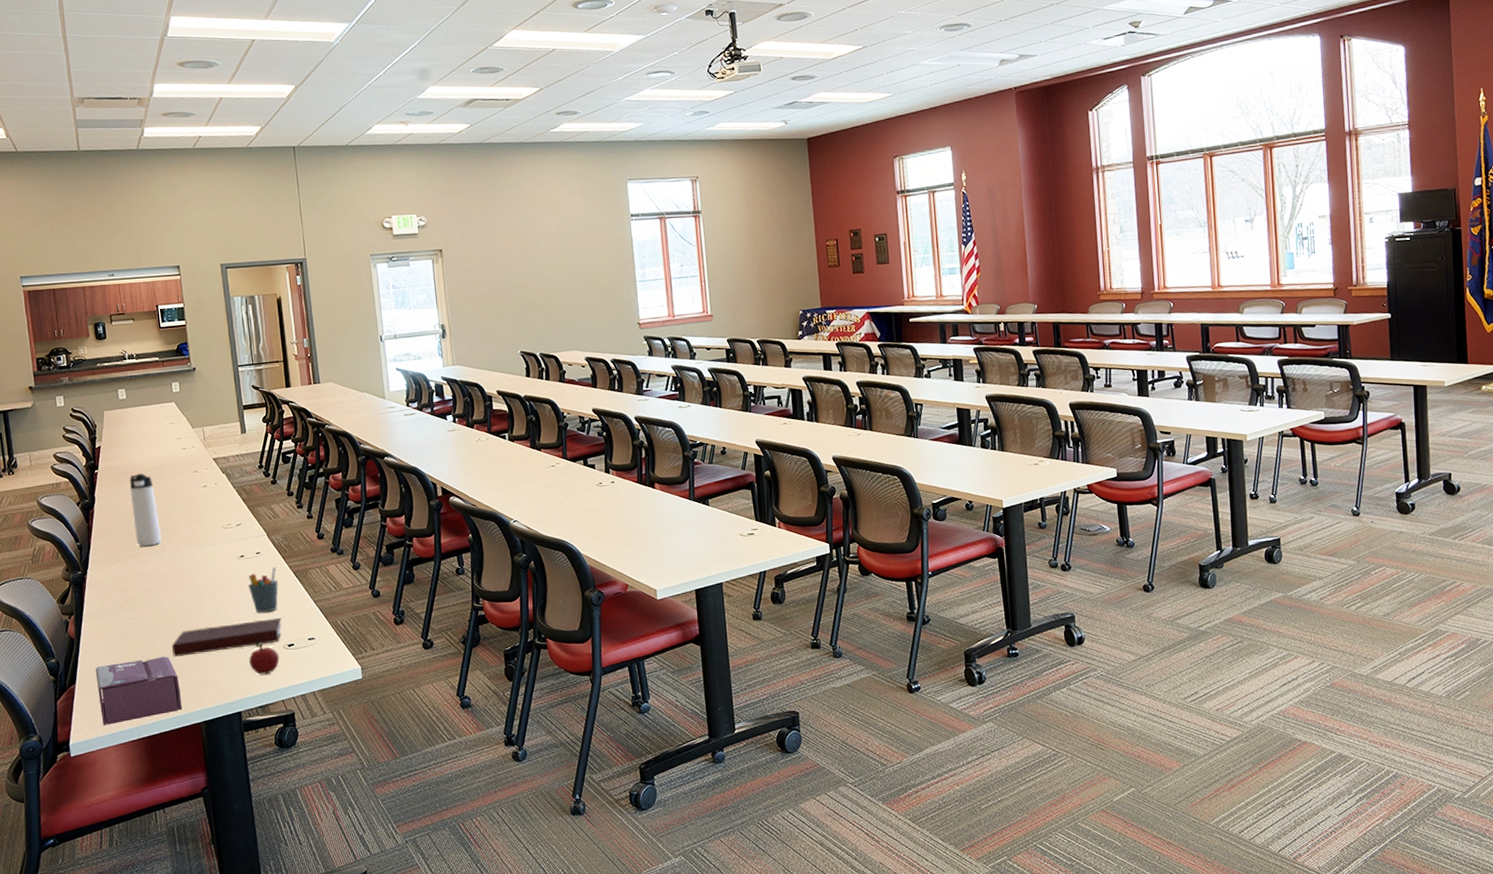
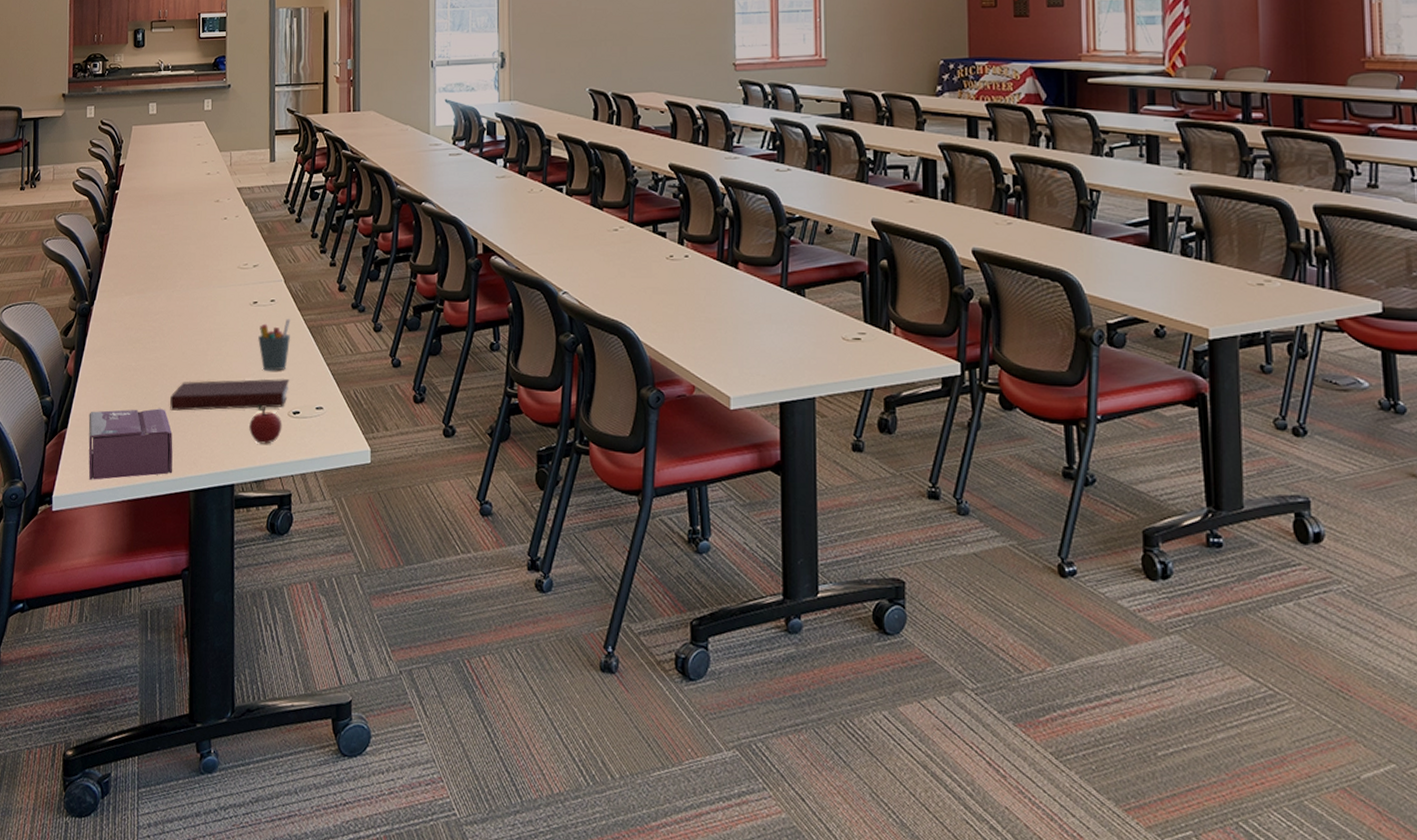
thermos bottle: present [129,473,161,547] -> none [147,197,174,281]

